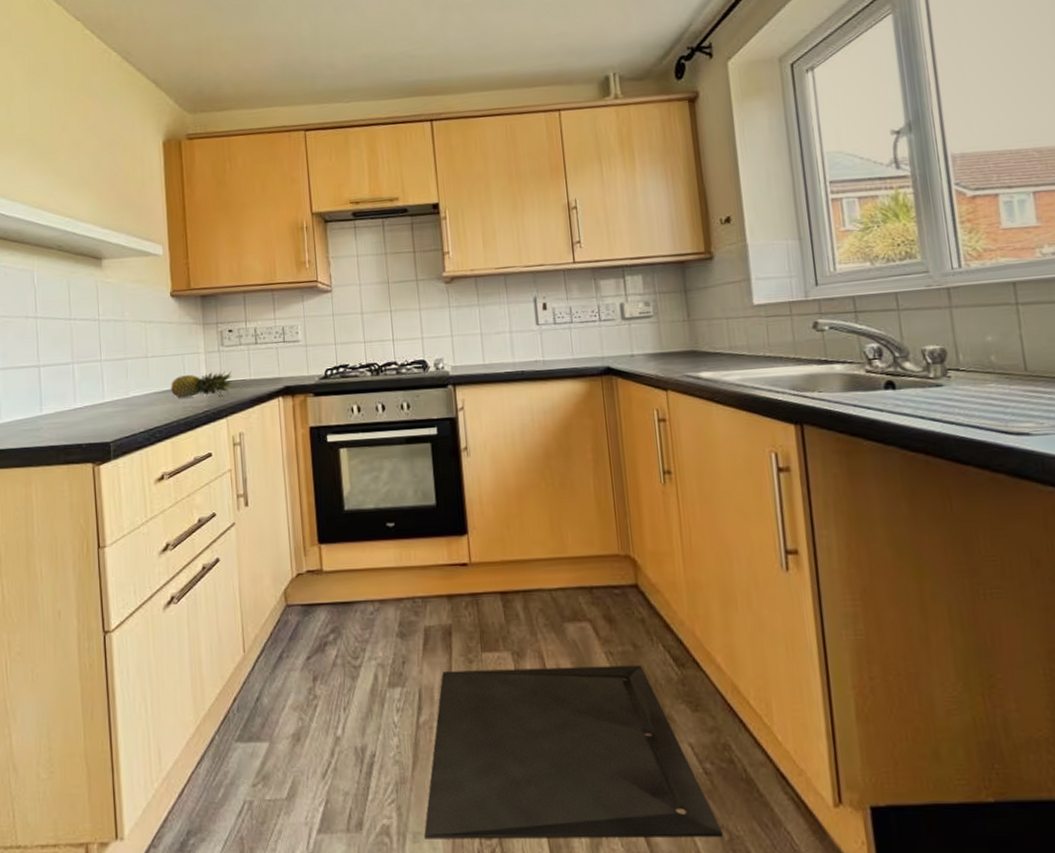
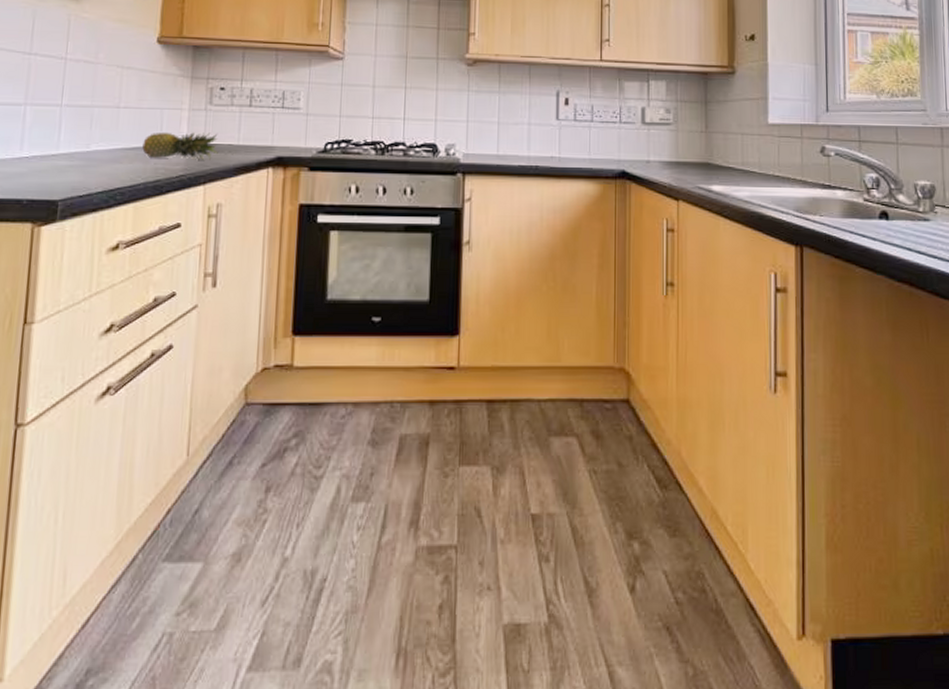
door mat: present [424,665,724,839] -> none [371,485,688,678]

